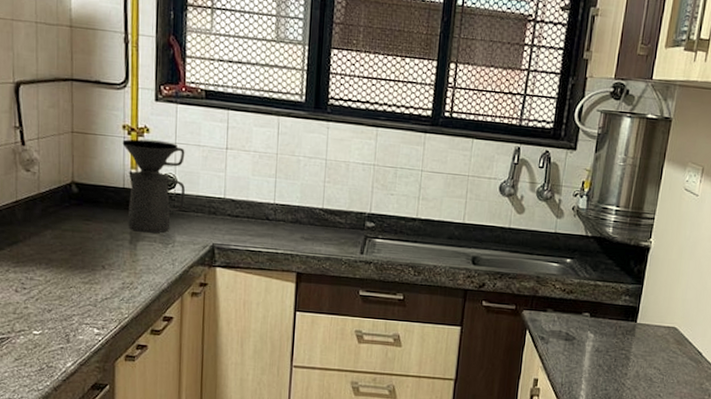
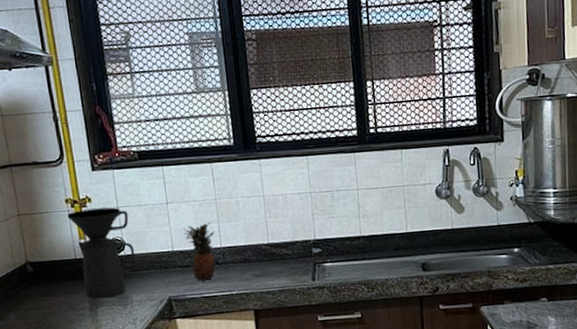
fruit: none [238,176,271,235] -> present [183,223,216,281]

